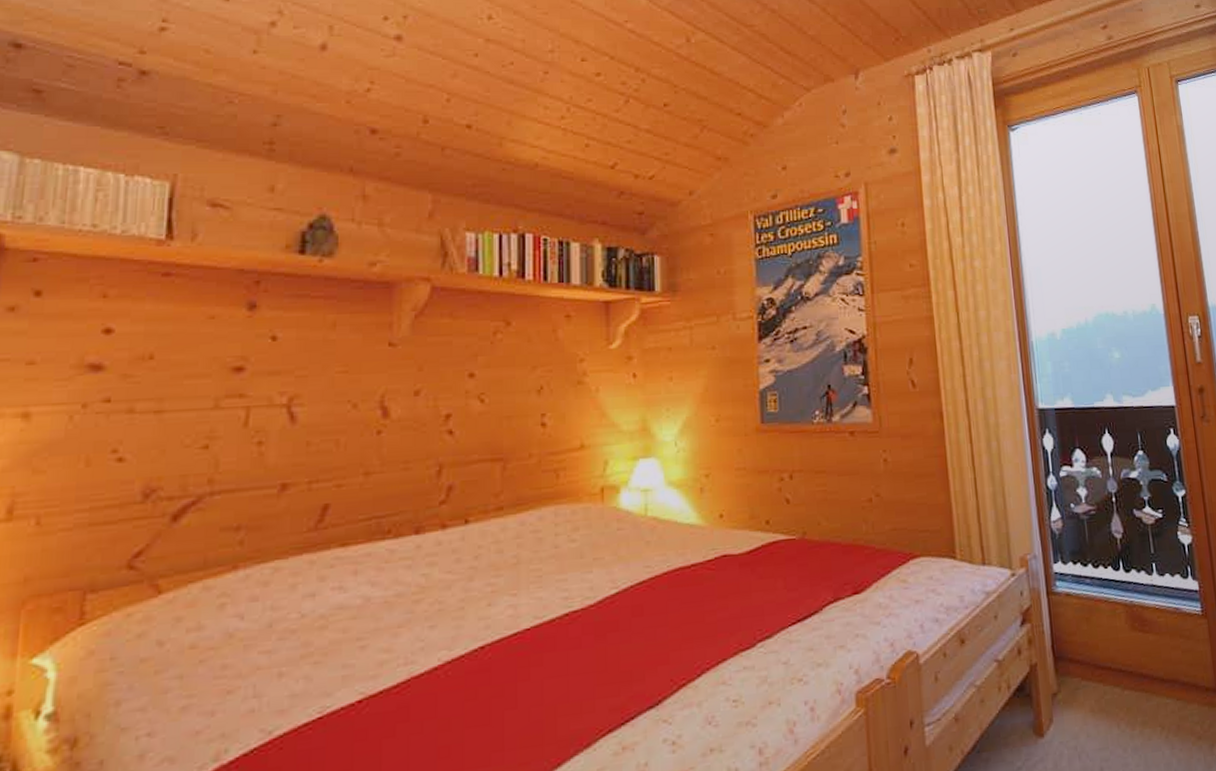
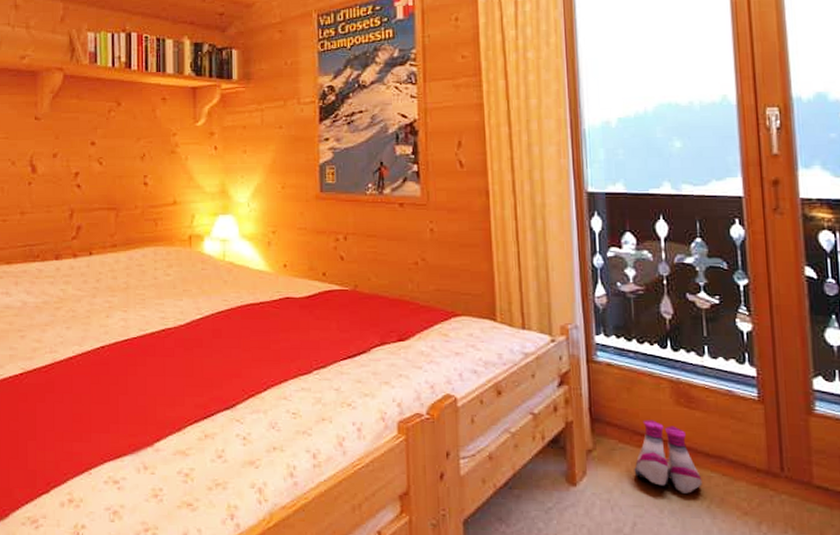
boots: none [1097,650,1160,727] -> present [634,420,703,494]

